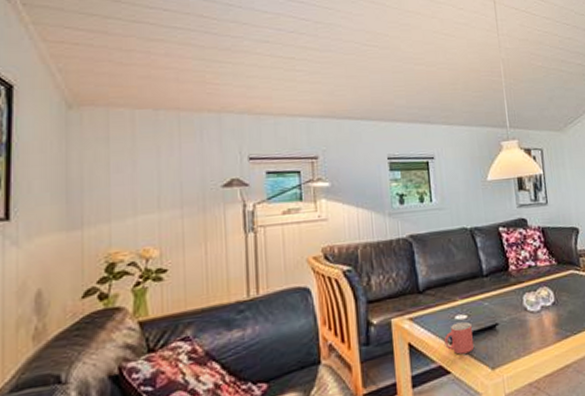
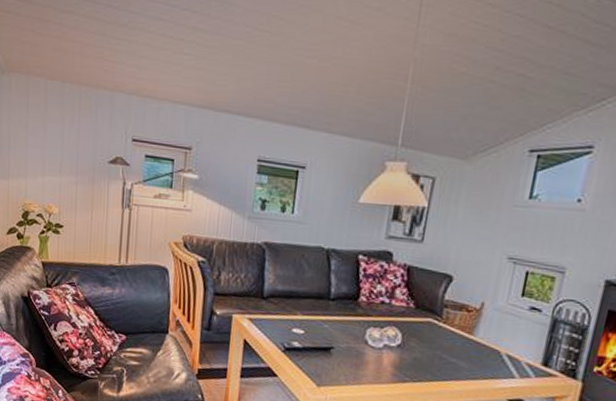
mug: present [444,321,474,355] -> none [277,334,307,365]

